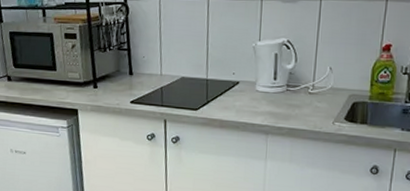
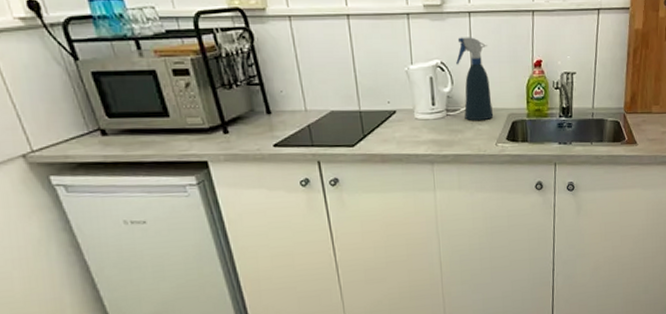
spray bottle: none [302,18,335,99] -> present [456,37,494,121]

